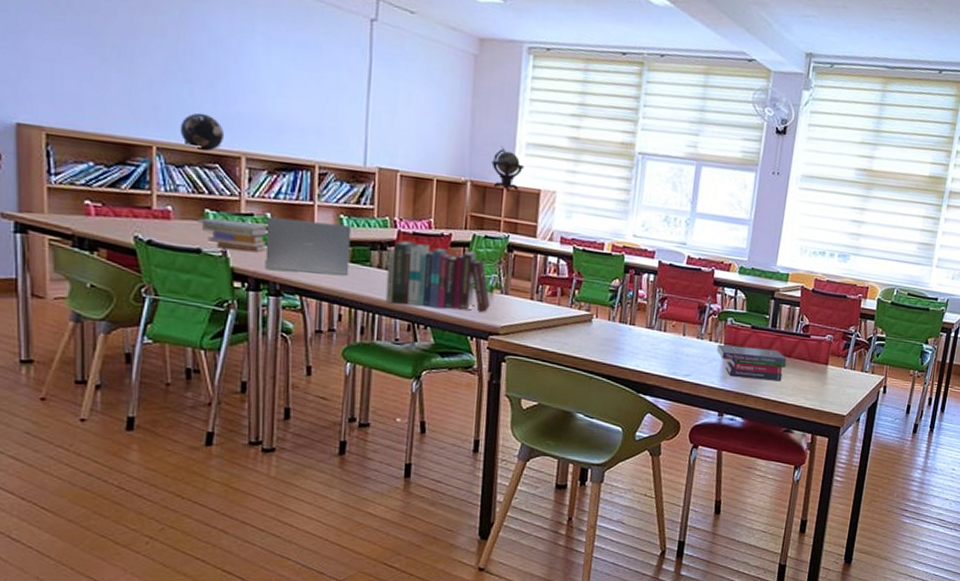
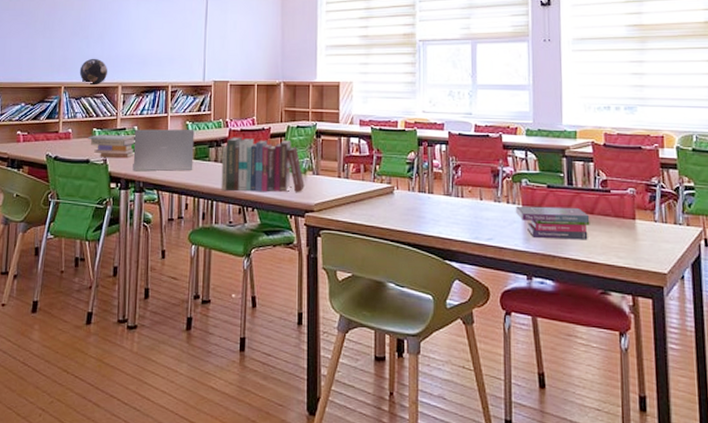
globe: present [491,147,524,191] -> none [299,52,325,85]

